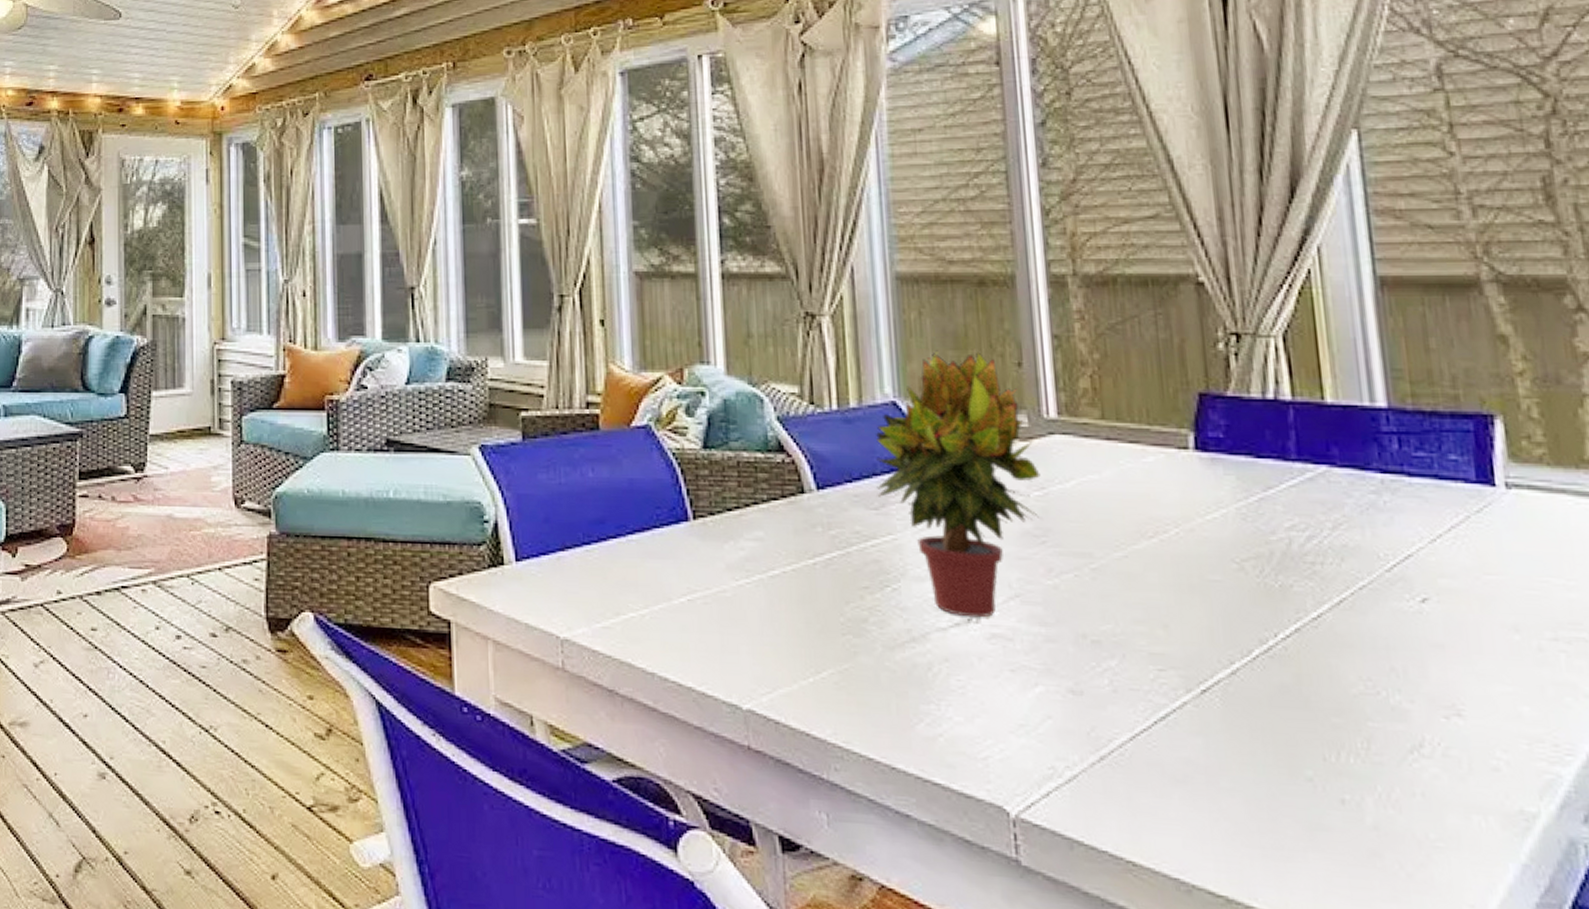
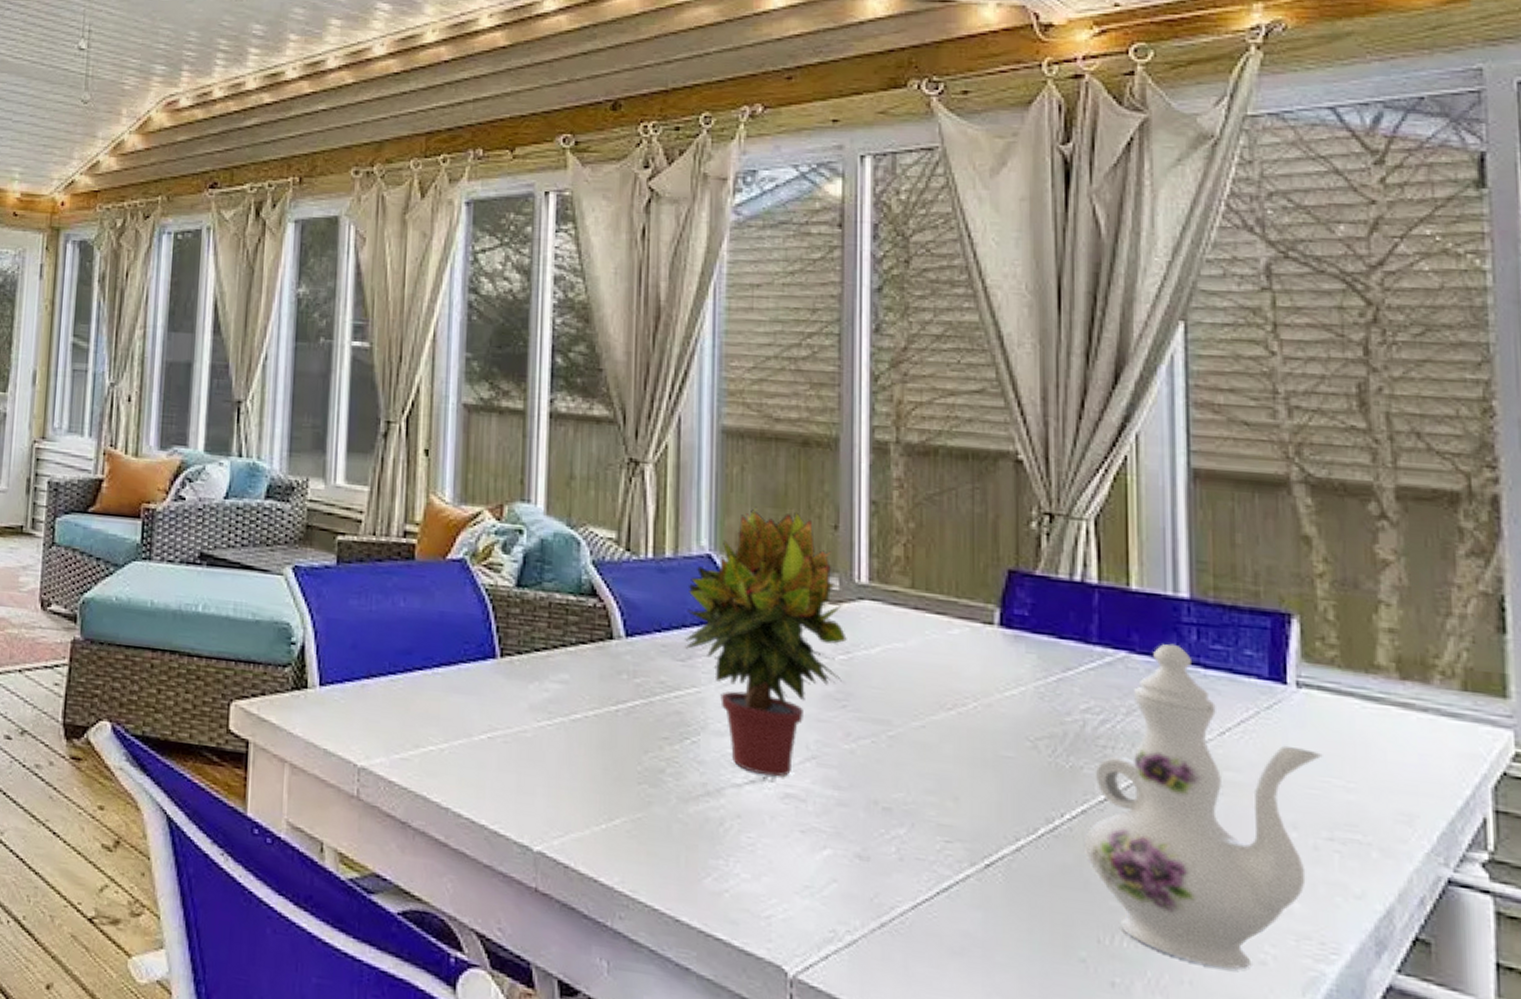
ewer: none [1301,454,1539,779] -> present [1085,643,1323,971]

